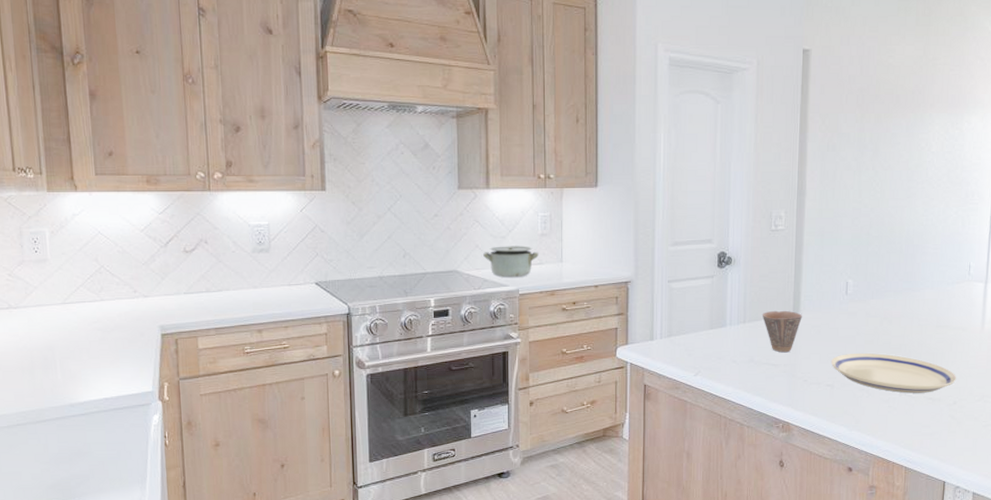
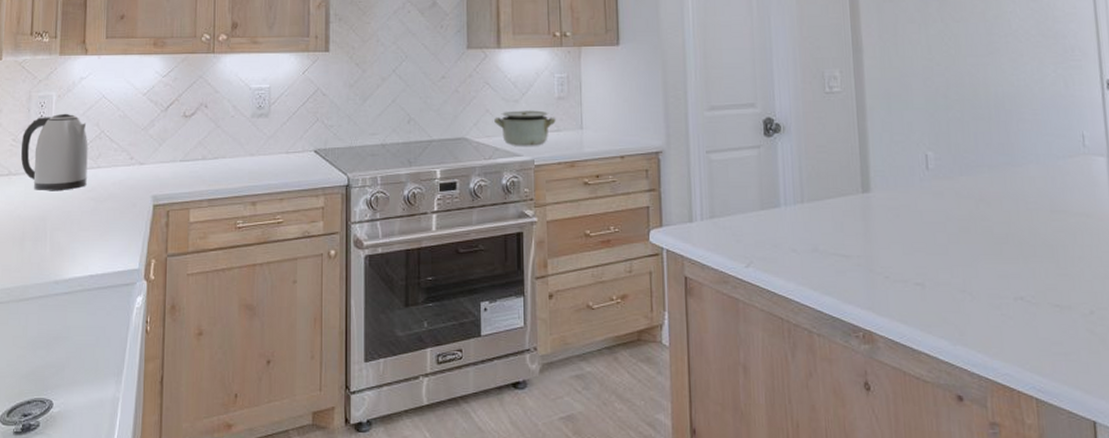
kettle: none [17,249,92,323] -> present [20,113,88,191]
cup: present [762,310,802,353] -> none [823,188,874,241]
plate: present [830,352,956,393] -> none [917,243,1089,298]

